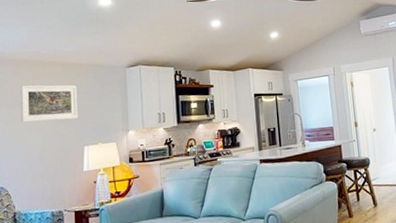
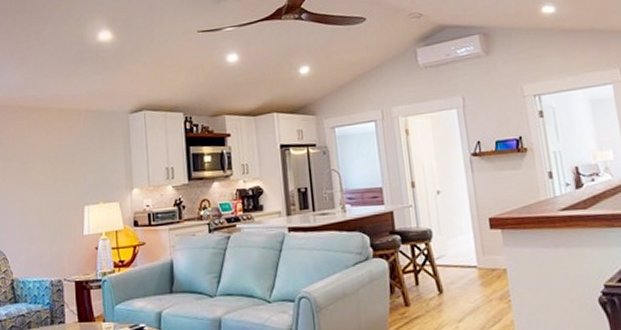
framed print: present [20,85,78,123] -> none [16,134,77,178]

